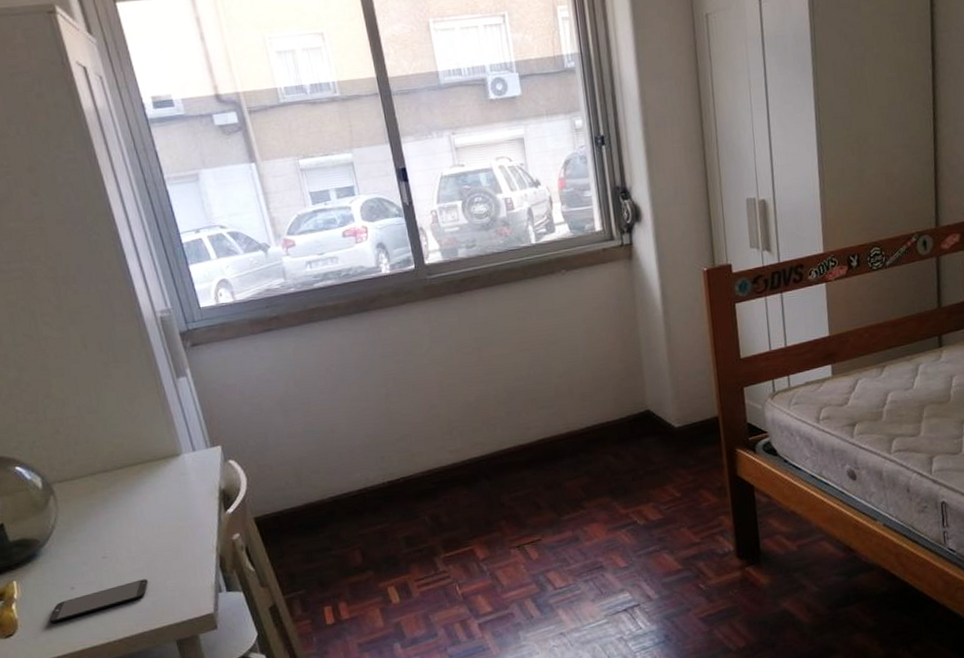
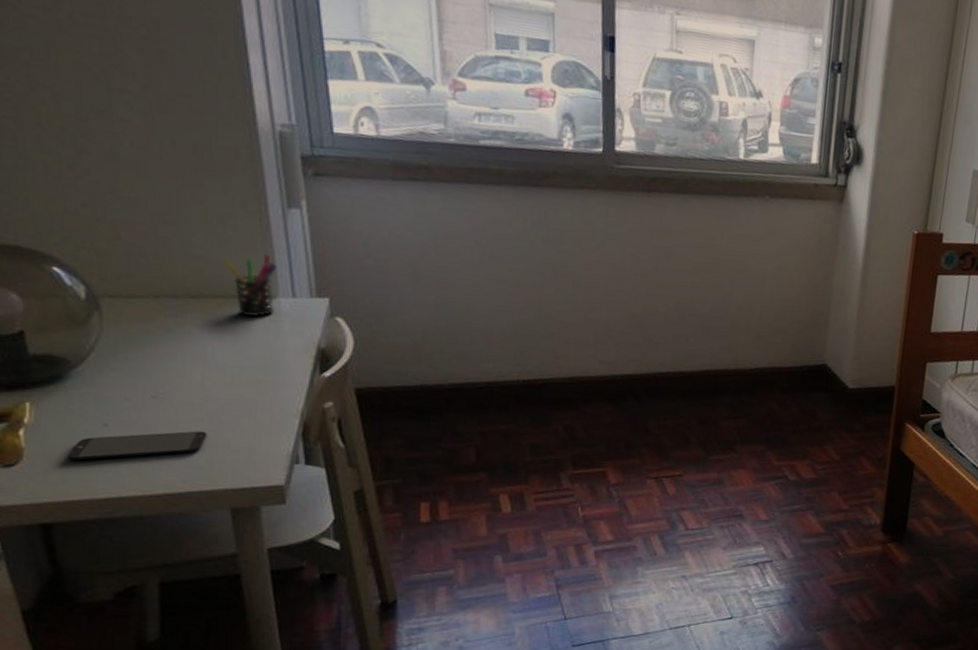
pen holder: none [137,419,181,475] -> present [224,253,278,317]

